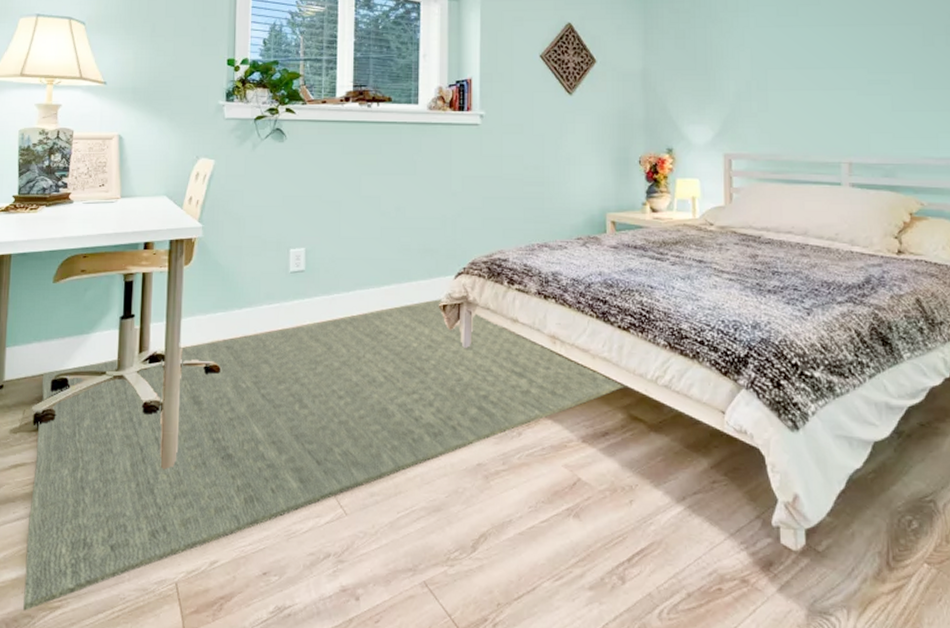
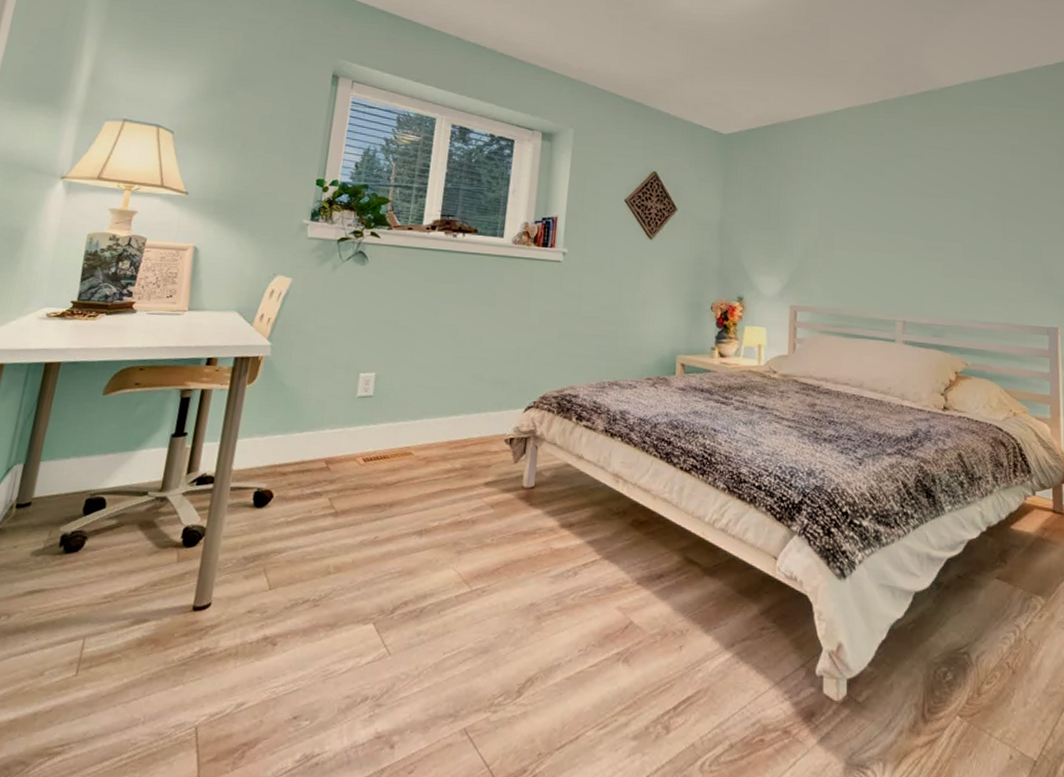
rug: present [23,298,627,611] -> none [17,431,685,757]

